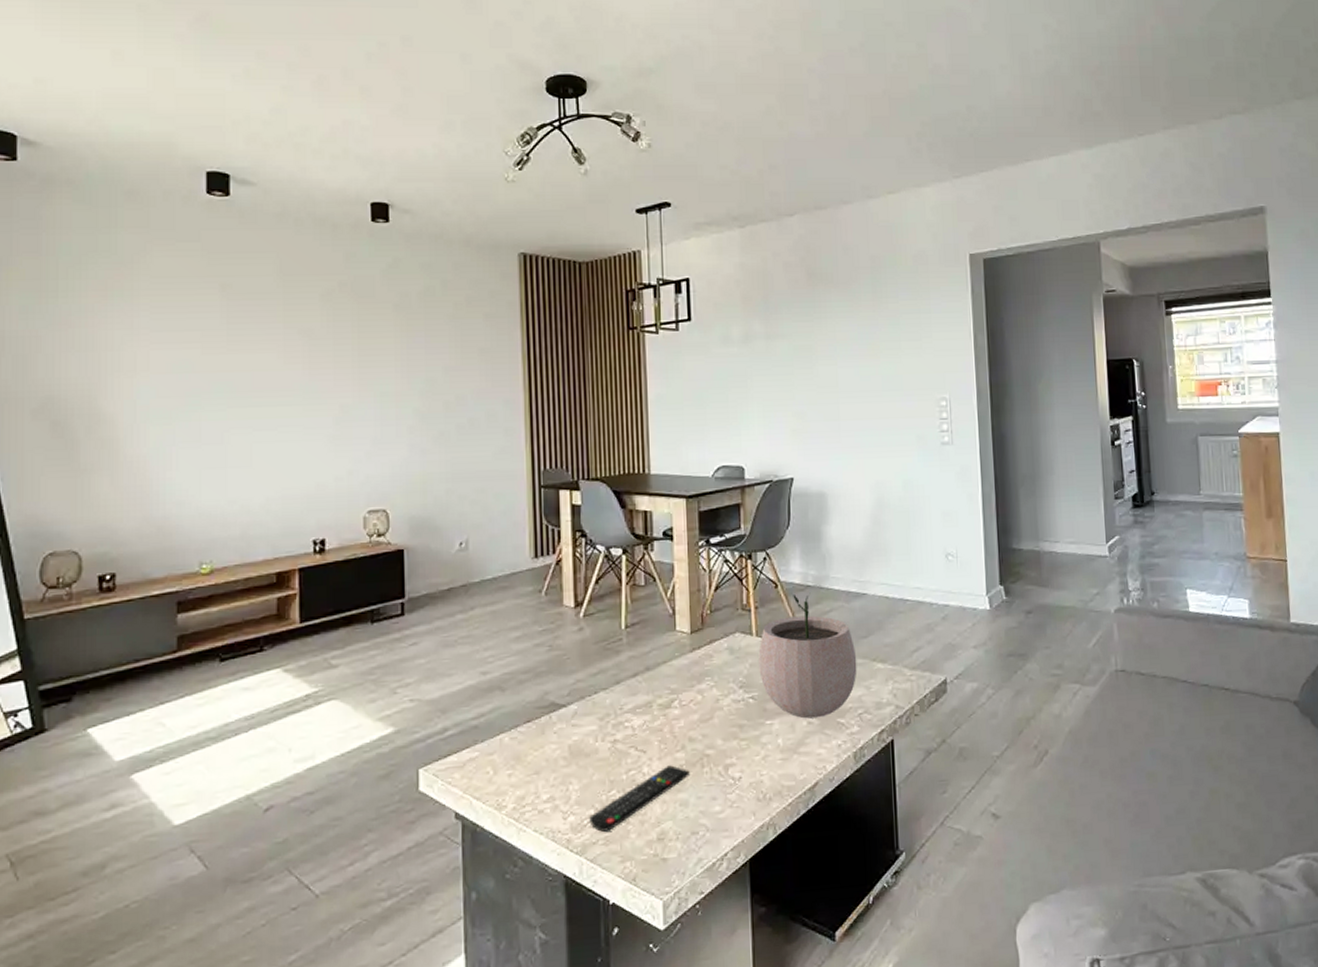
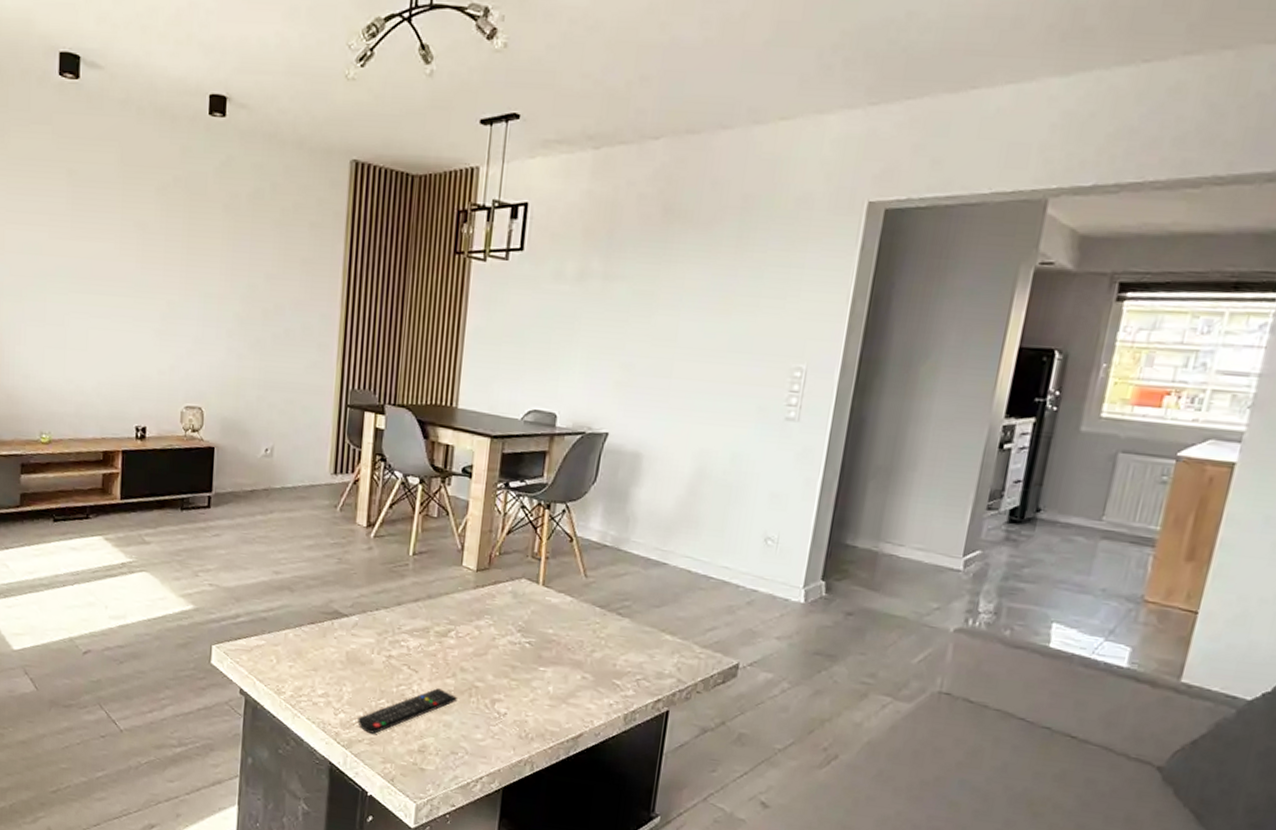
plant pot: present [758,595,857,719] -> none [540,552,645,675]

